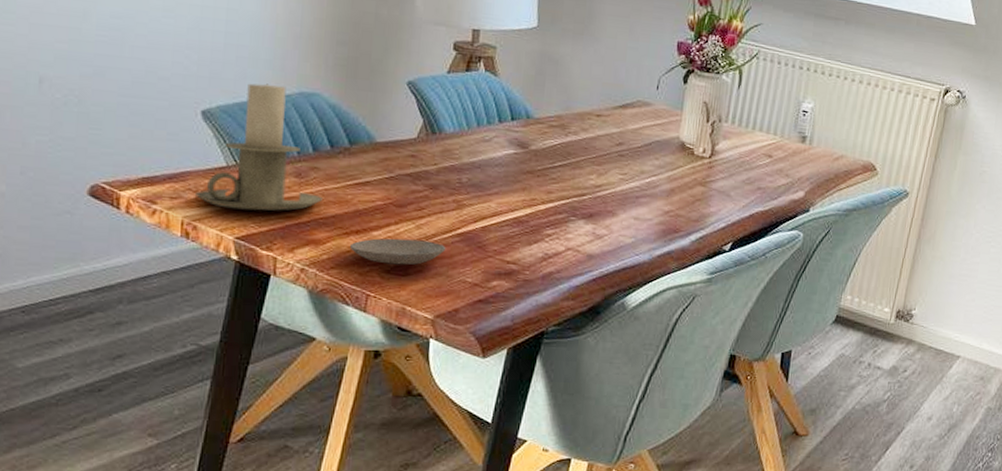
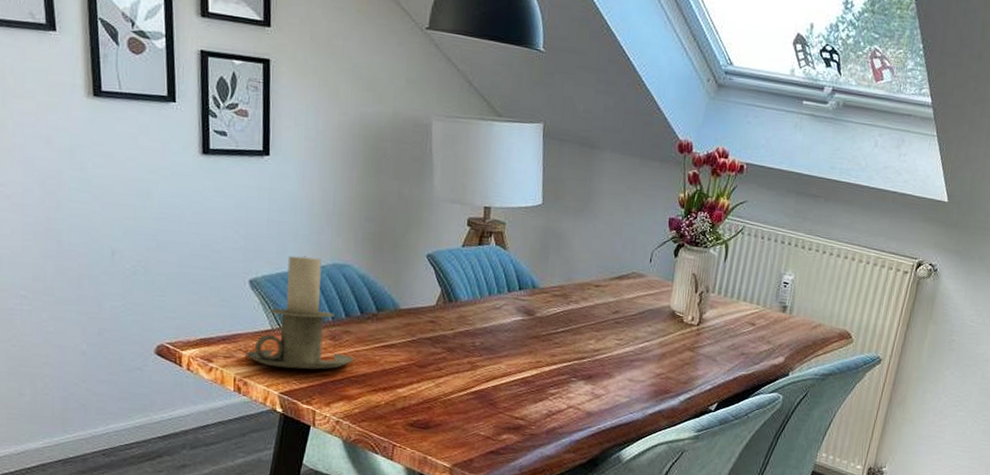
plate: present [349,238,446,265] -> none [377,395,462,419]

